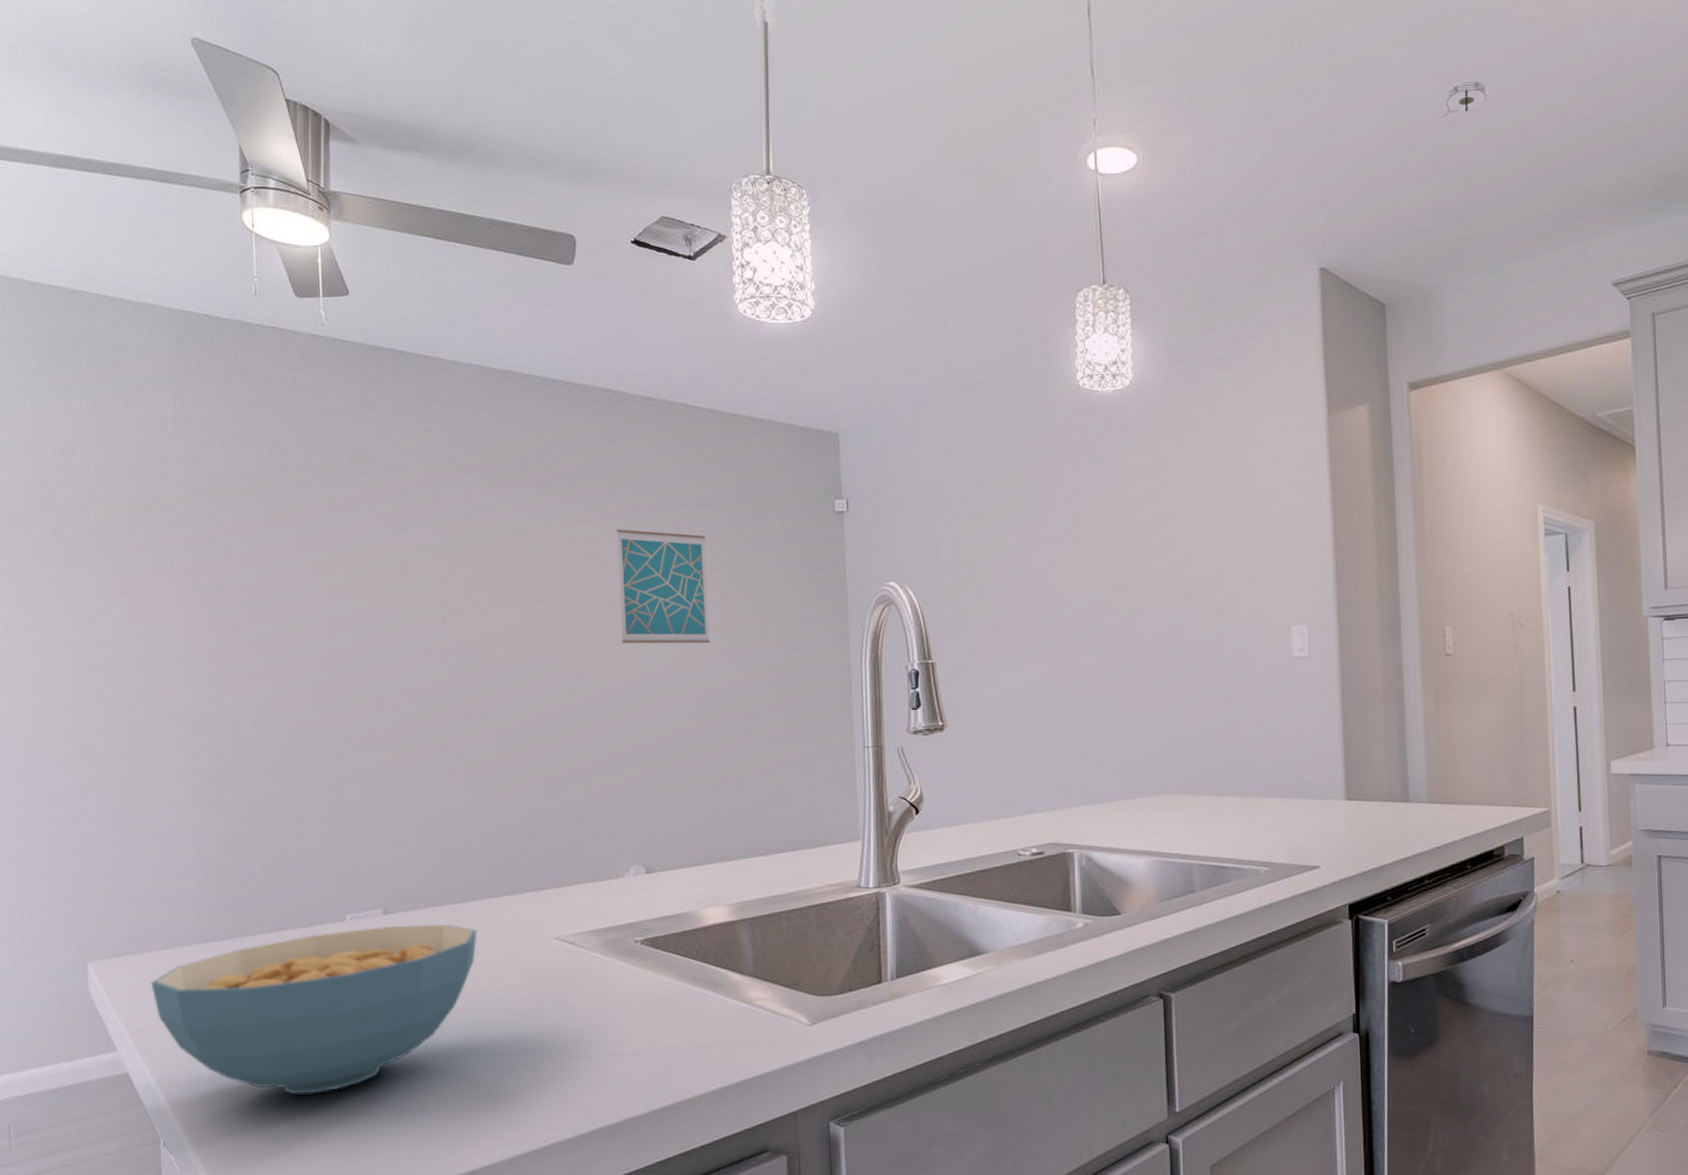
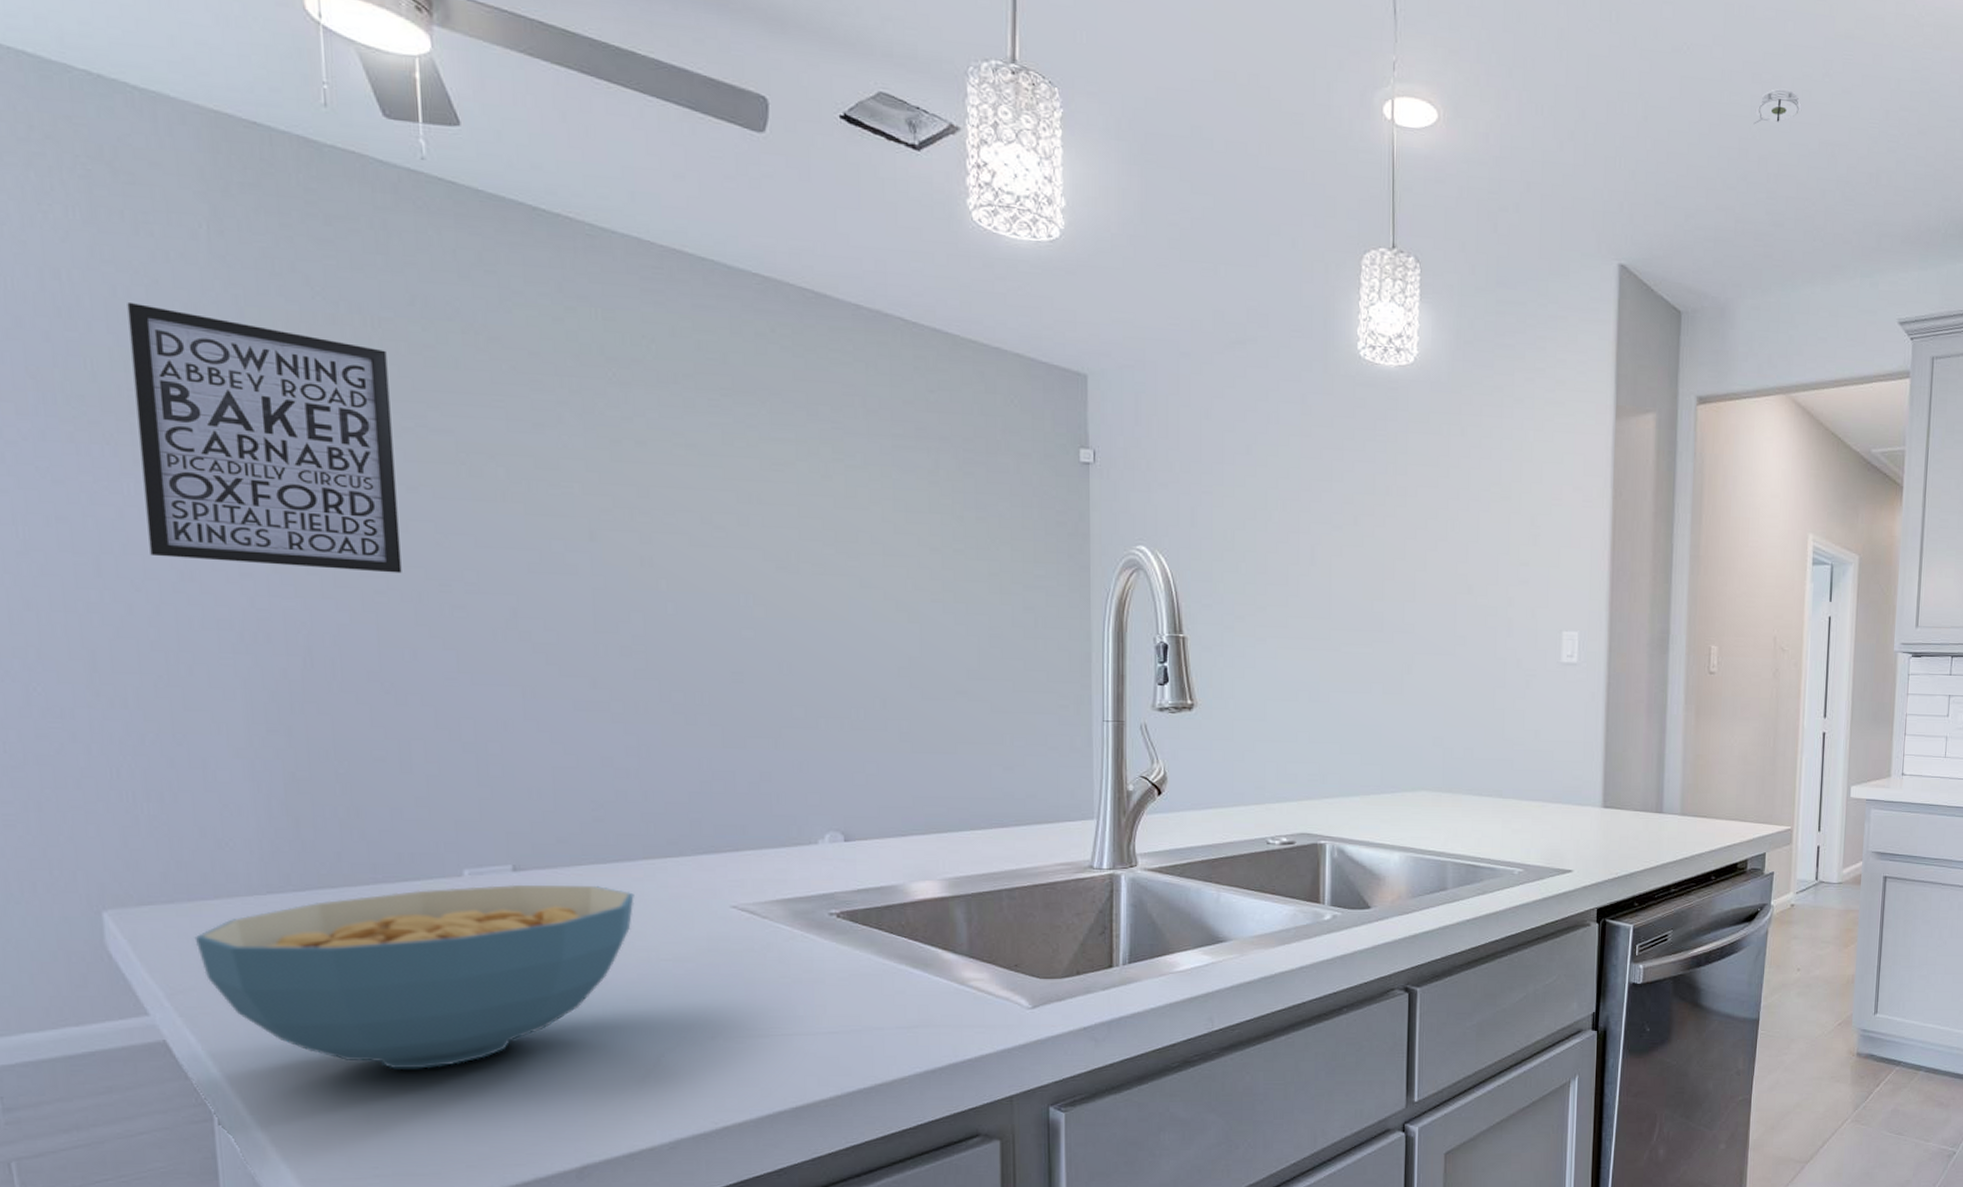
wall art: none [119,466,304,667] -> present [127,301,402,574]
wall art: present [617,529,710,644] -> none [815,454,928,594]

